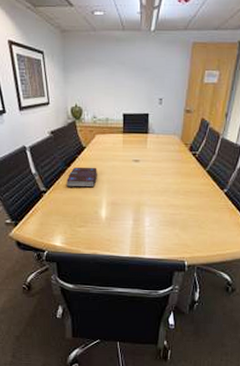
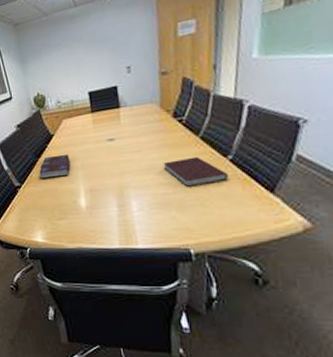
notebook: none [175,186,221,211] -> present [163,156,228,187]

